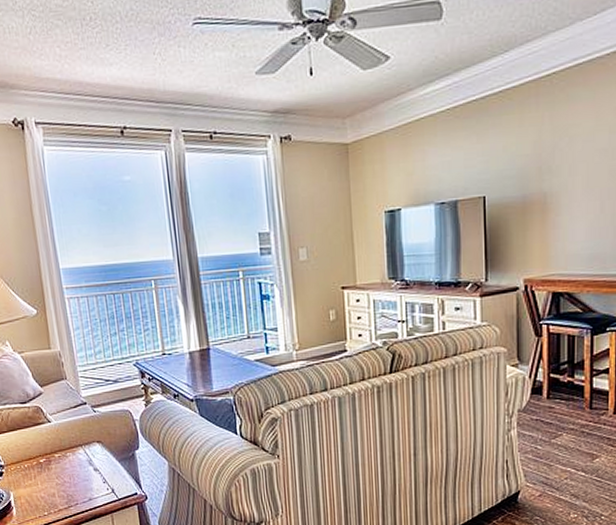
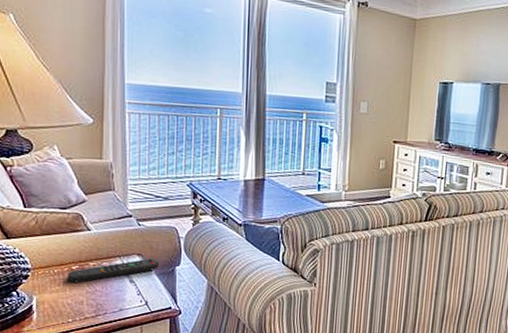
remote control: none [36,444,120,476] -> present [67,258,160,283]

